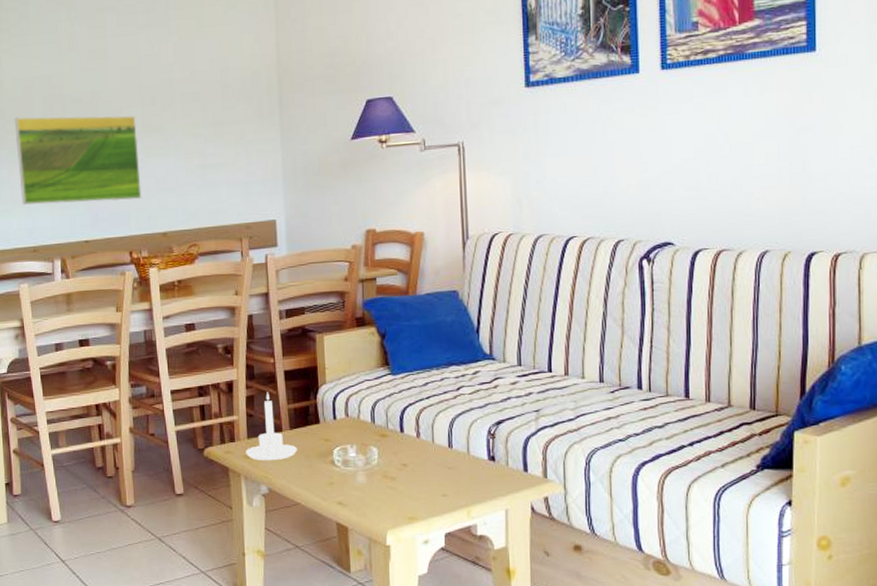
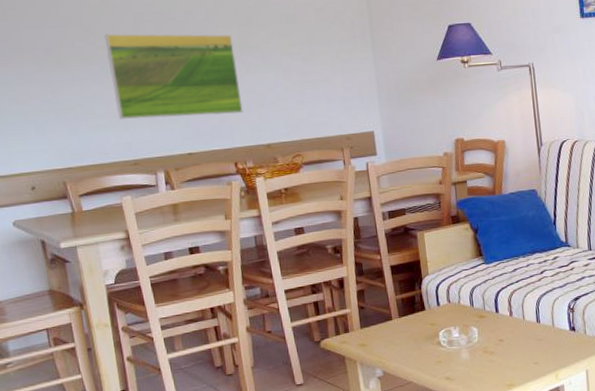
candle holder: present [246,392,298,461] -> none [360,285,407,348]

